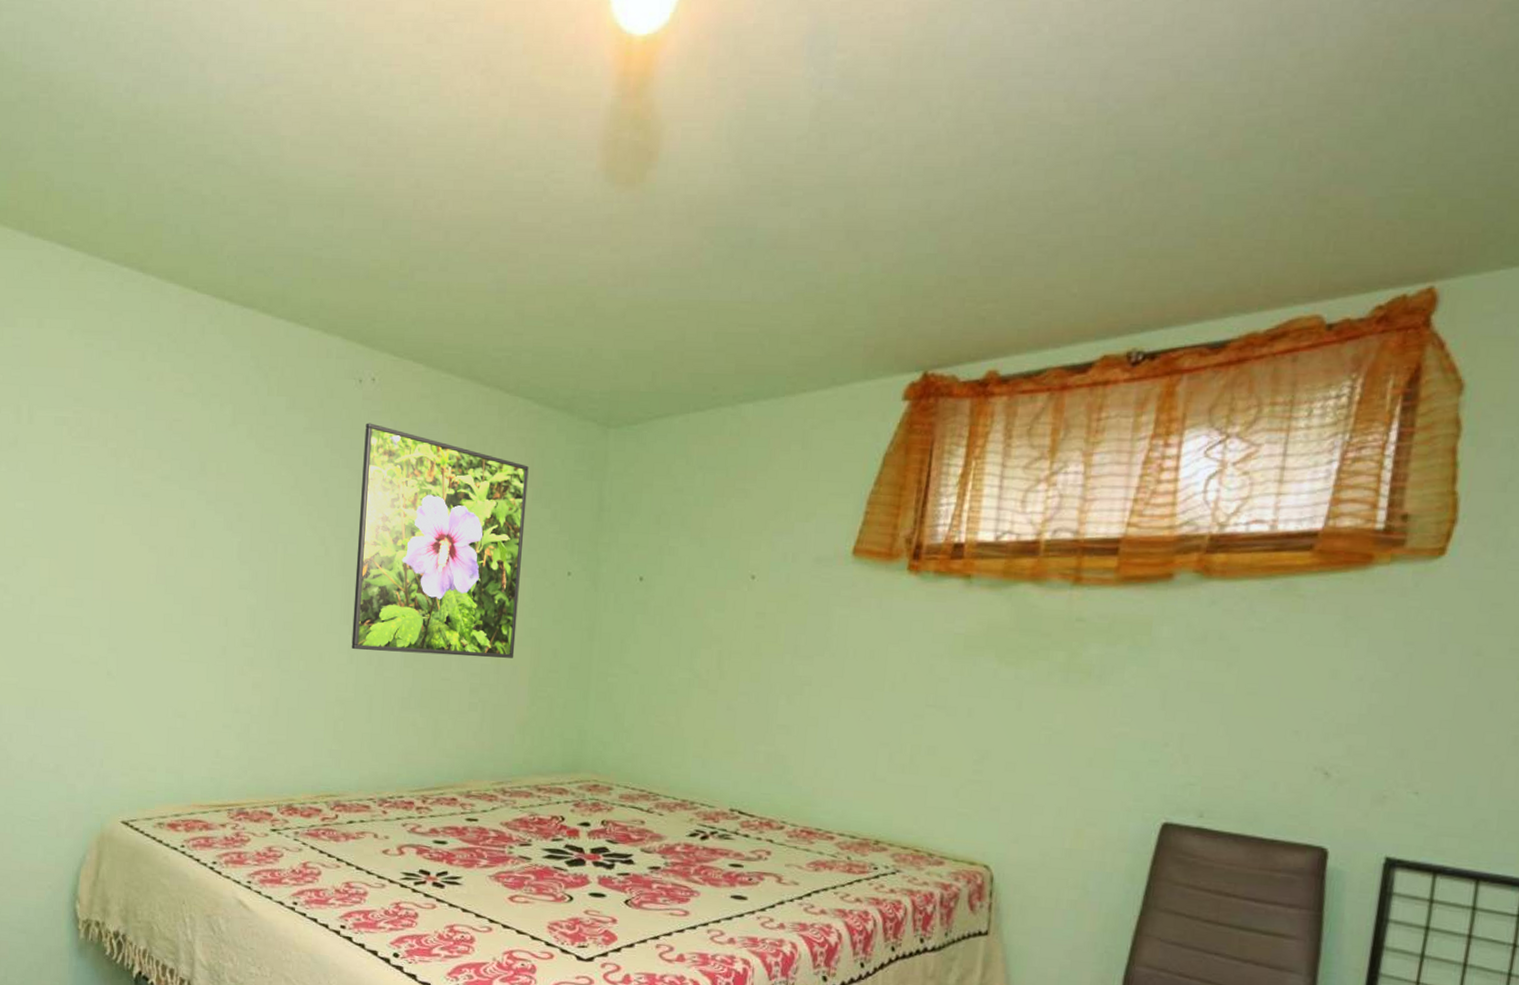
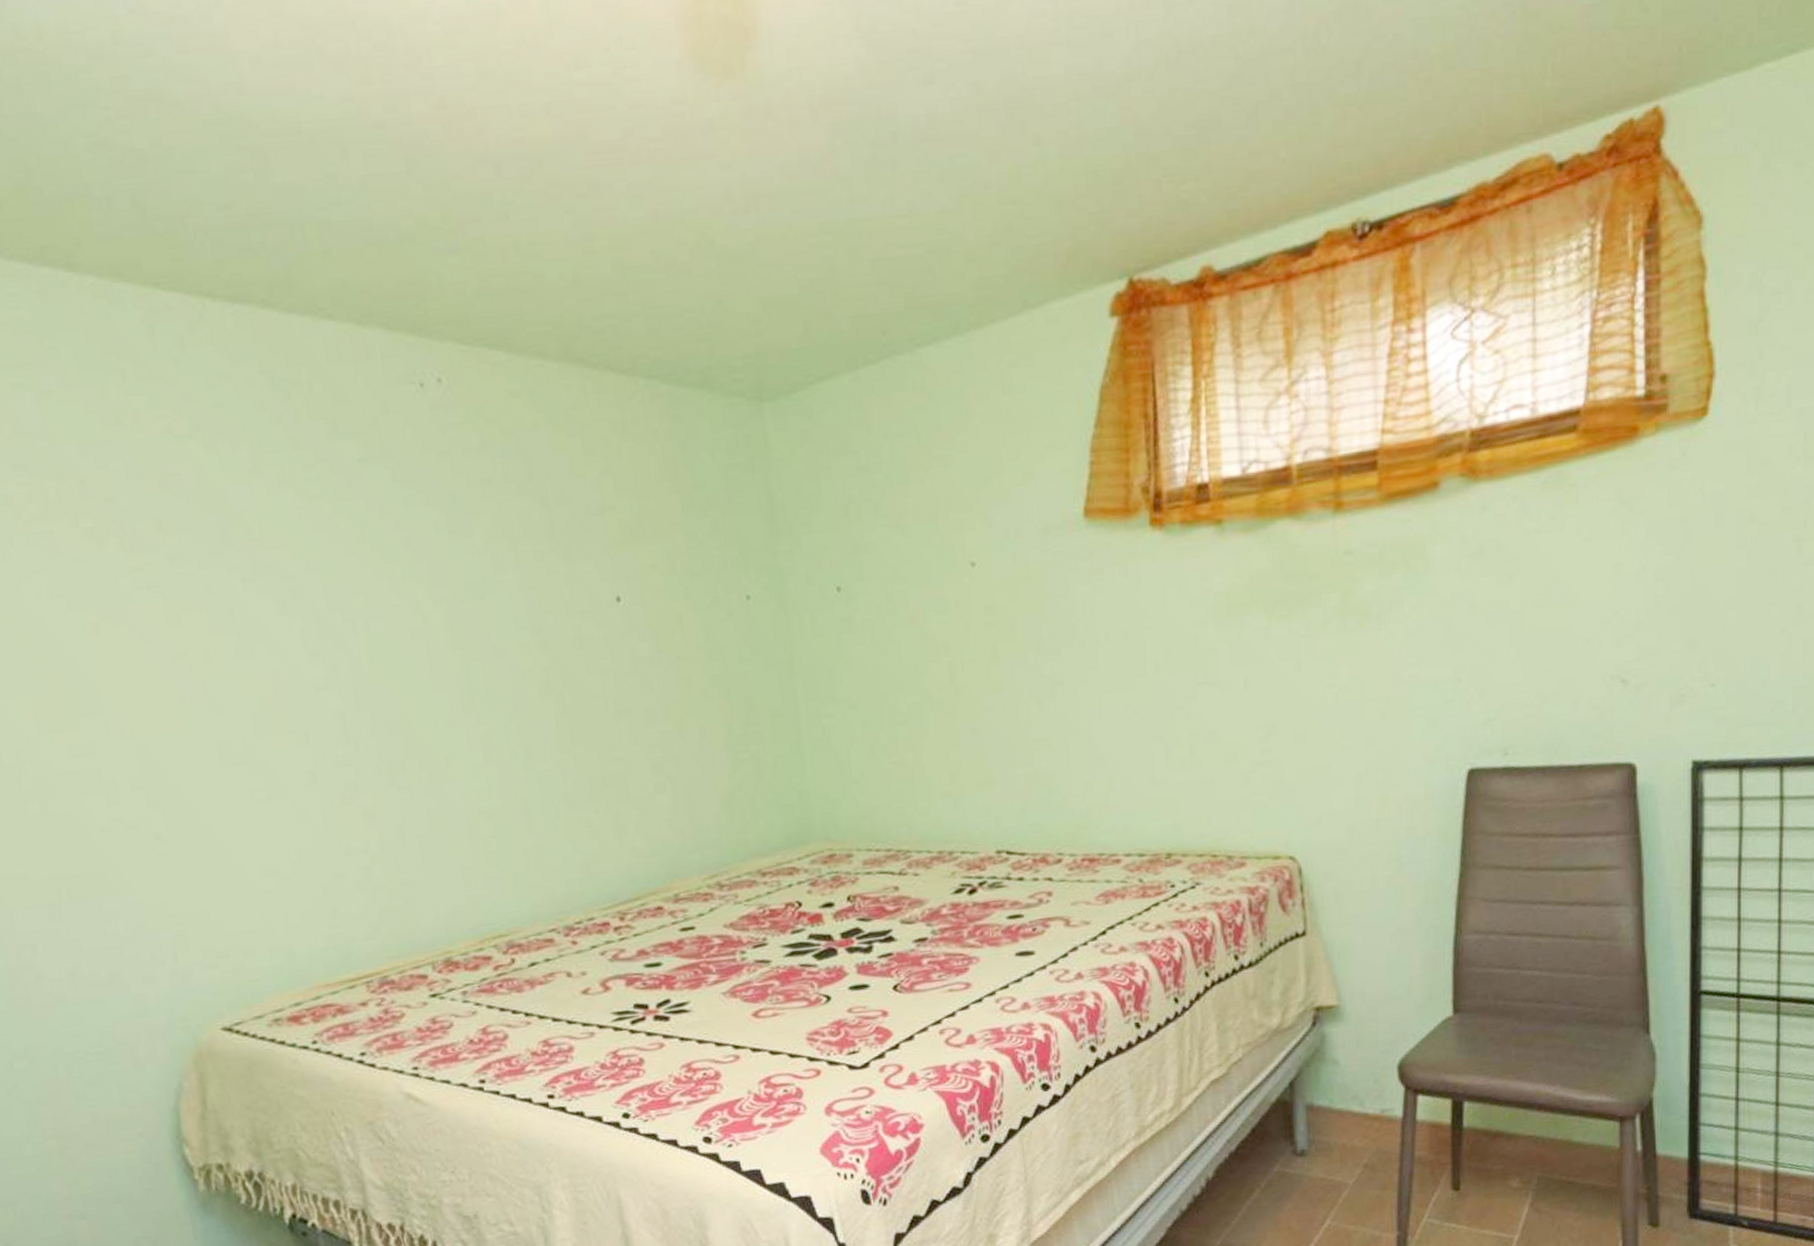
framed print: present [351,423,529,658] -> none [441,439,700,744]

